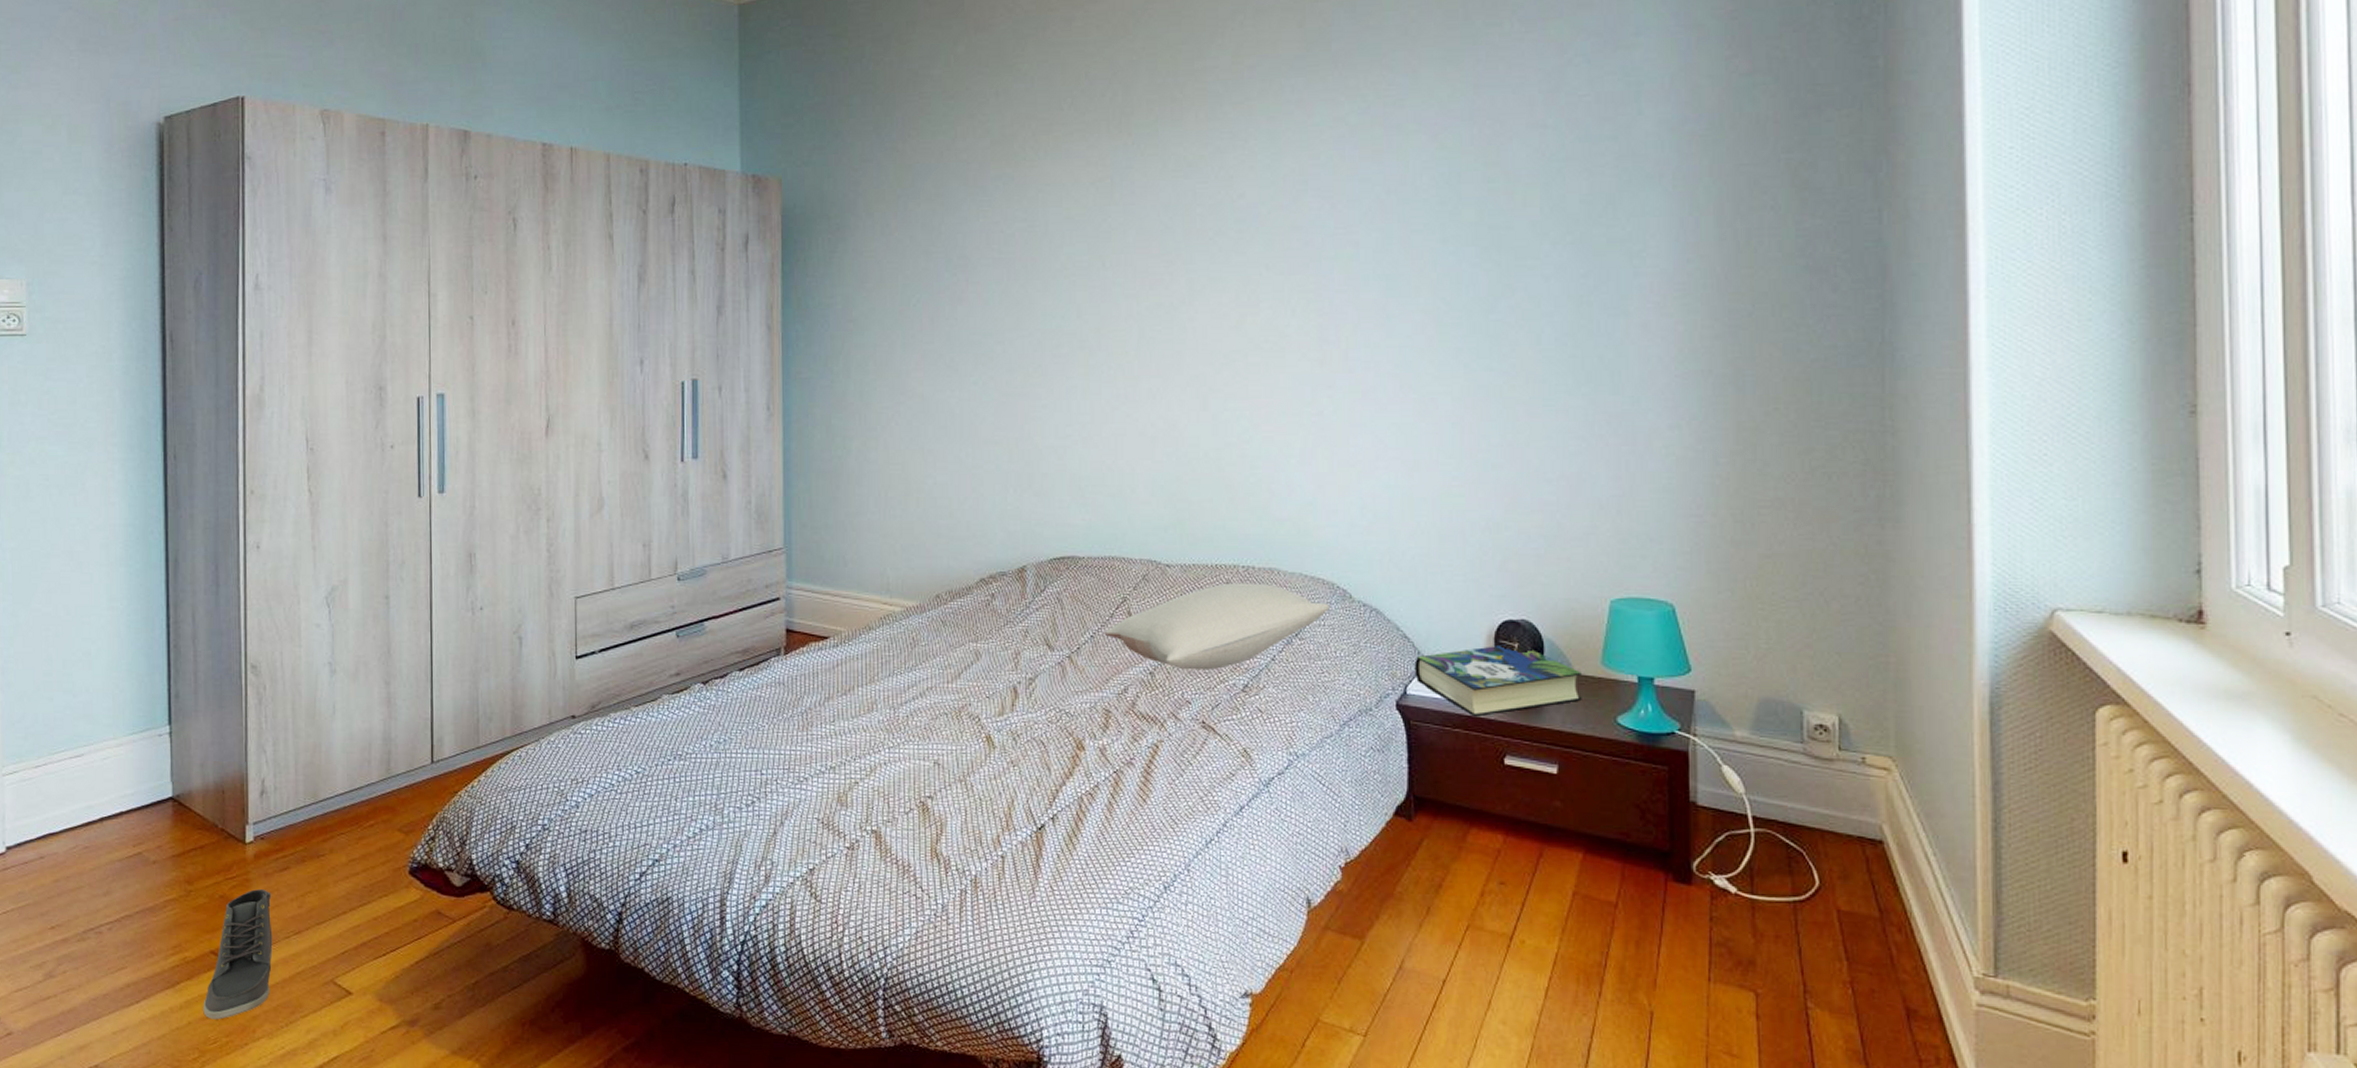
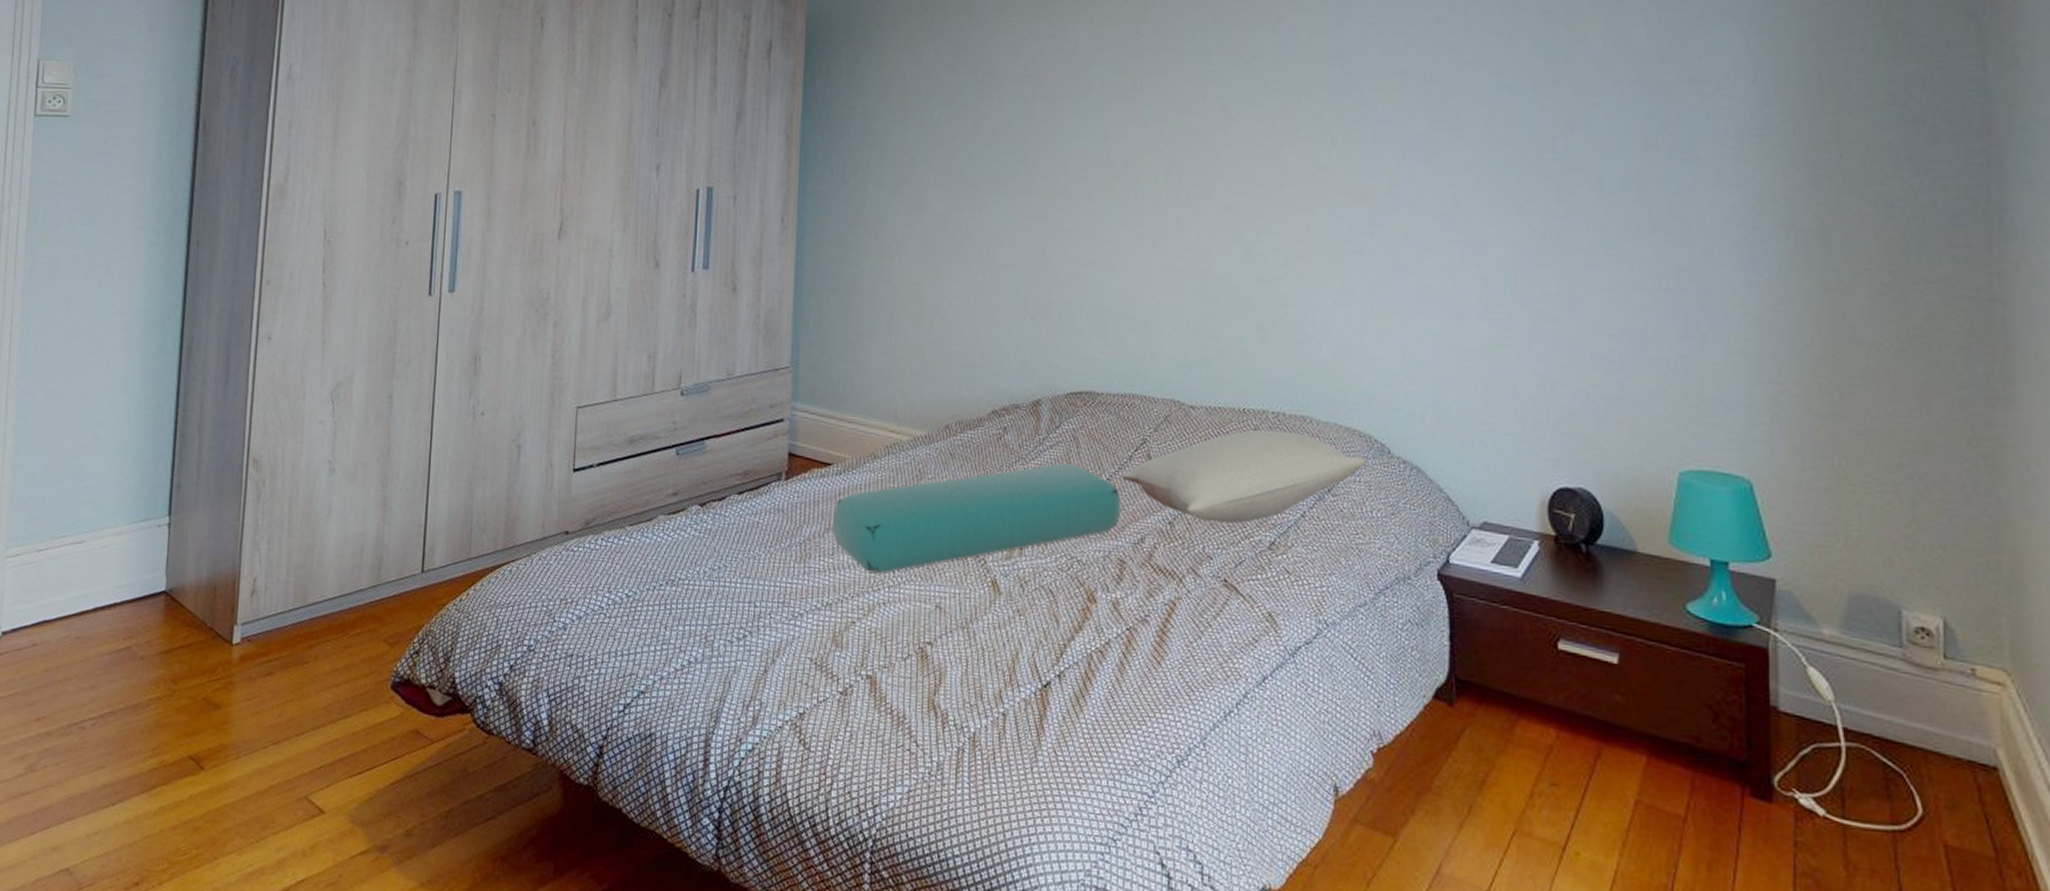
sneaker: present [203,889,273,1020] -> none [176,693,254,830]
cushion: none [833,623,1104,737] -> present [833,462,1121,574]
book: present [1414,644,1582,717] -> none [1459,514,1646,594]

